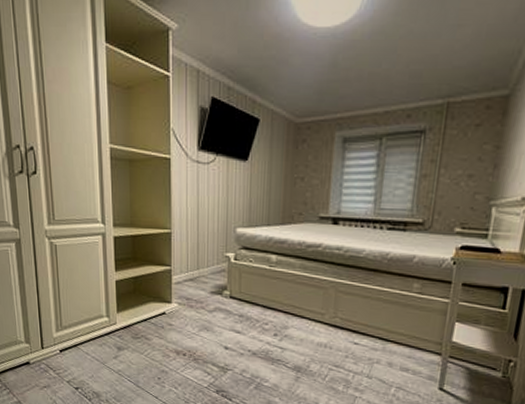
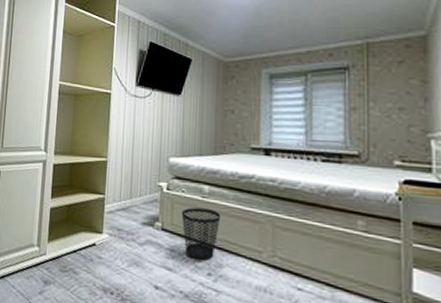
wastebasket: none [249,276,287,323] -> present [181,207,220,260]

